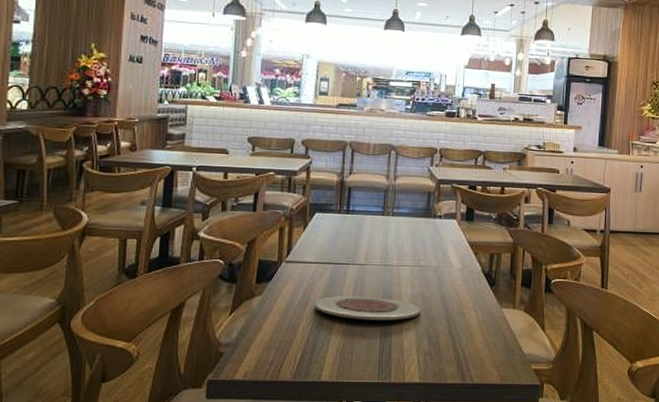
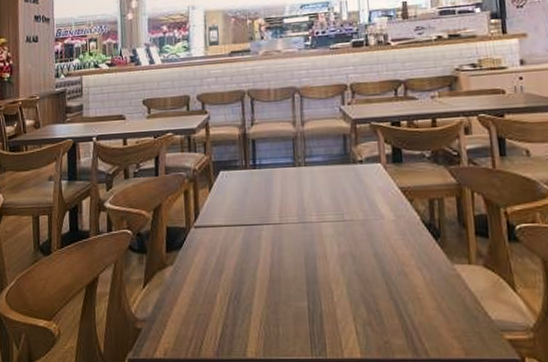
plate: present [315,295,421,321] -> none [230,259,352,287]

